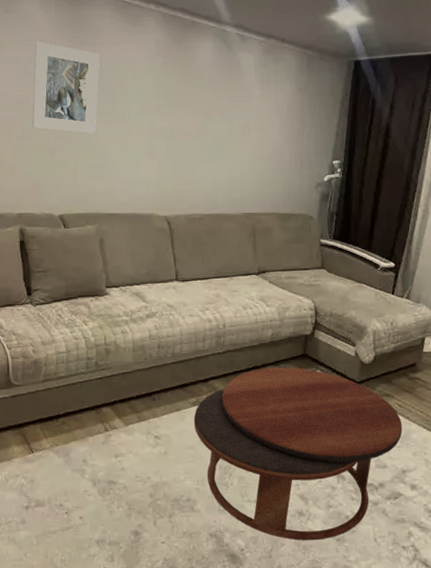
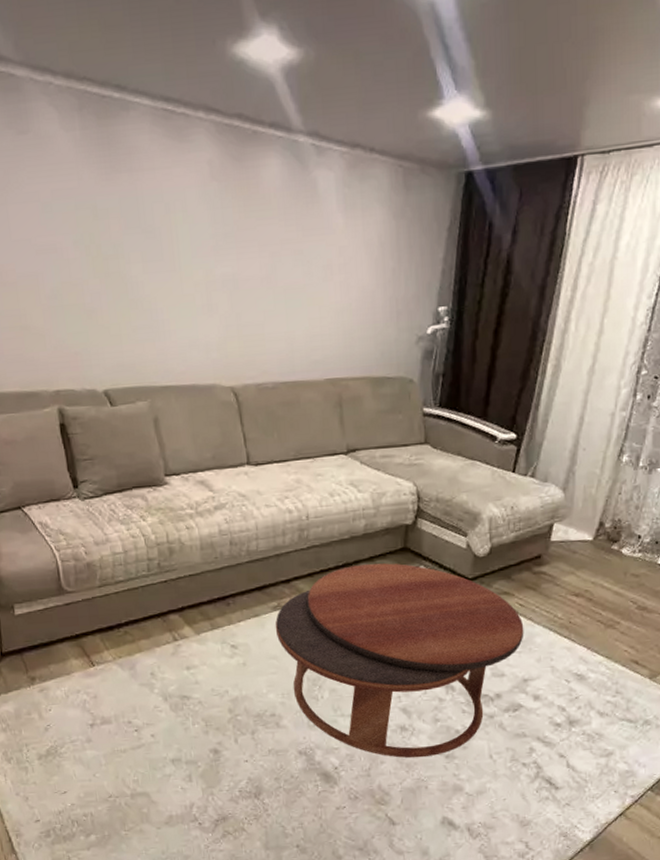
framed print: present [32,41,100,134] -> none [58,170,141,287]

